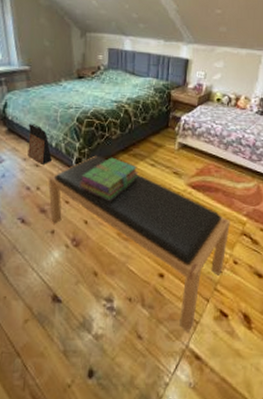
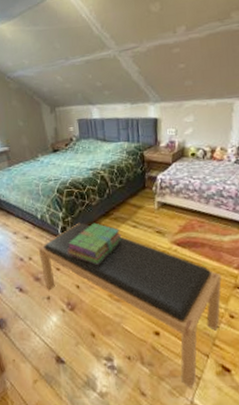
bag: present [27,124,53,164] -> none [14,199,40,236]

